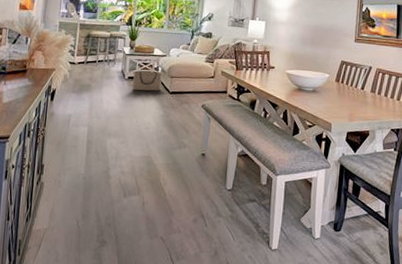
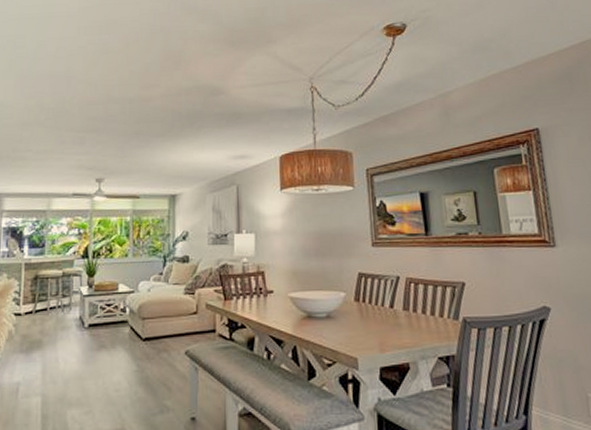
basket: present [132,71,163,91] -> none [94,314,132,341]

